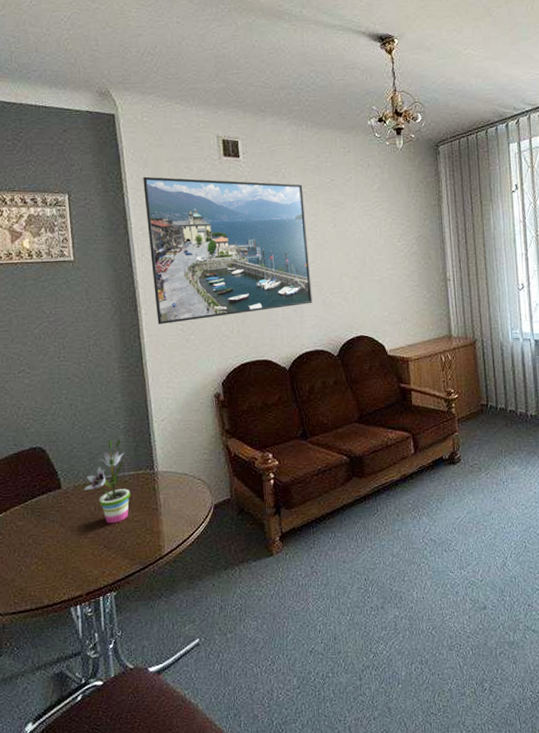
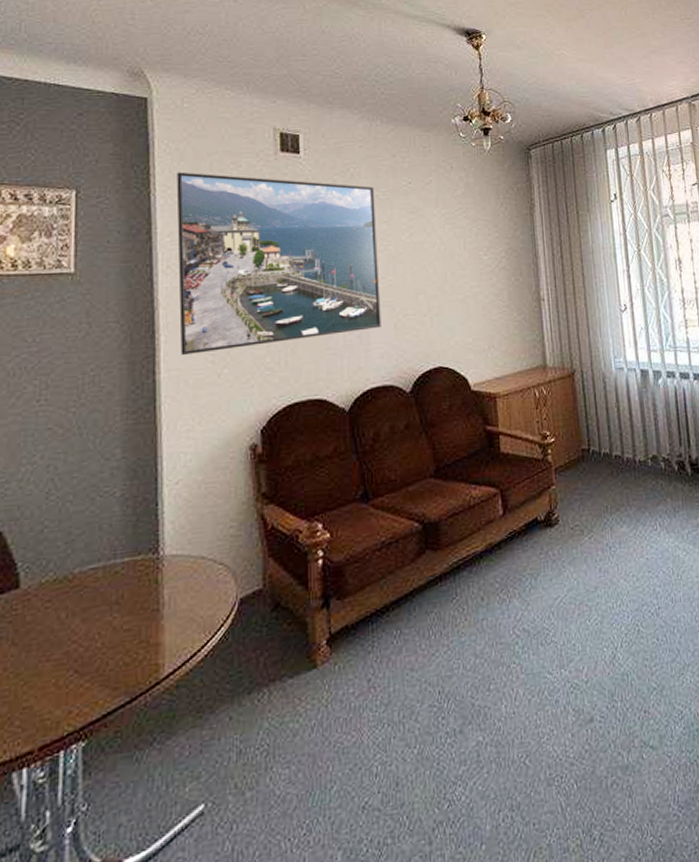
potted plant: present [84,438,131,524] -> none [54,511,122,637]

